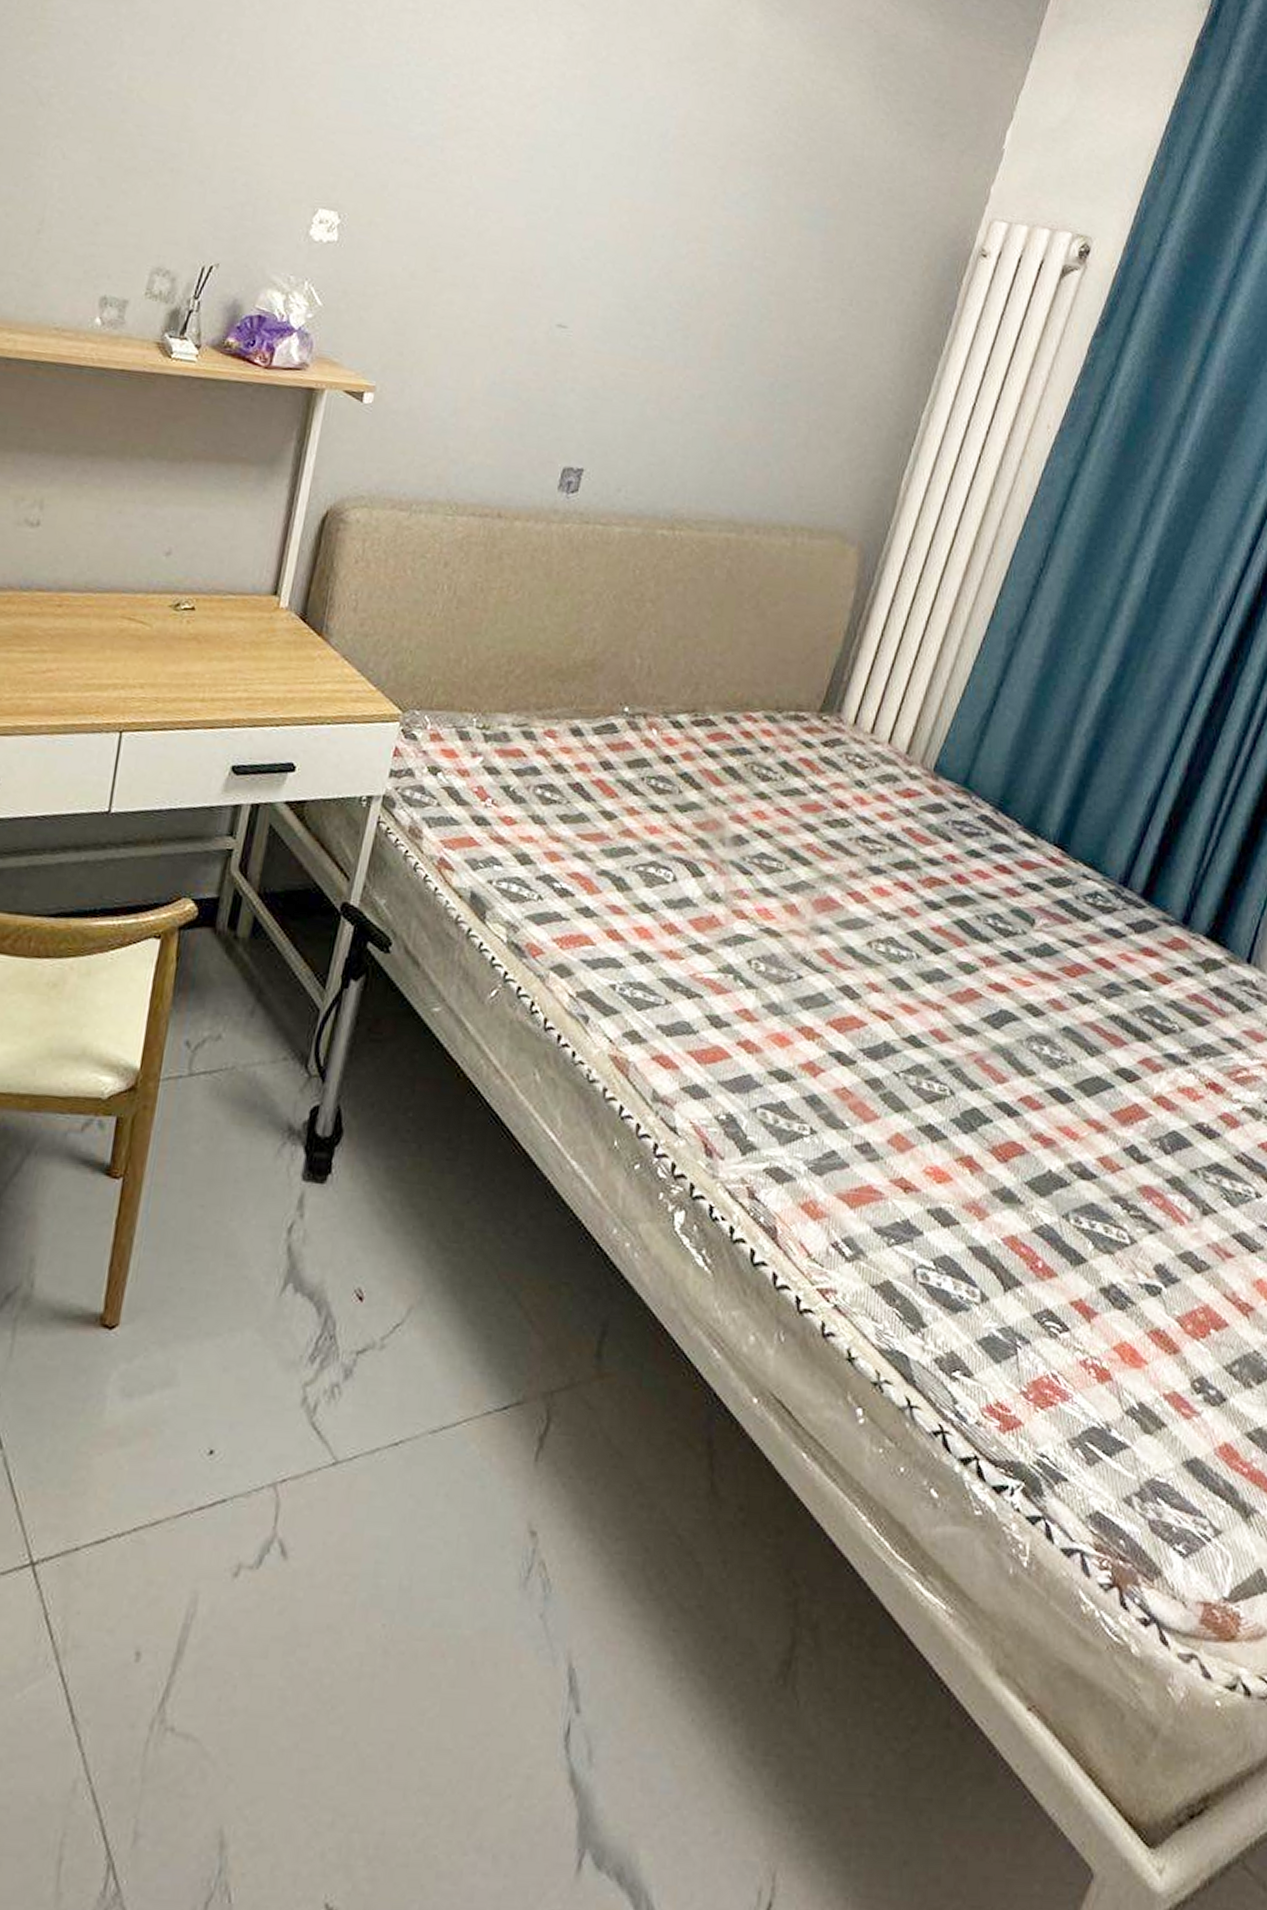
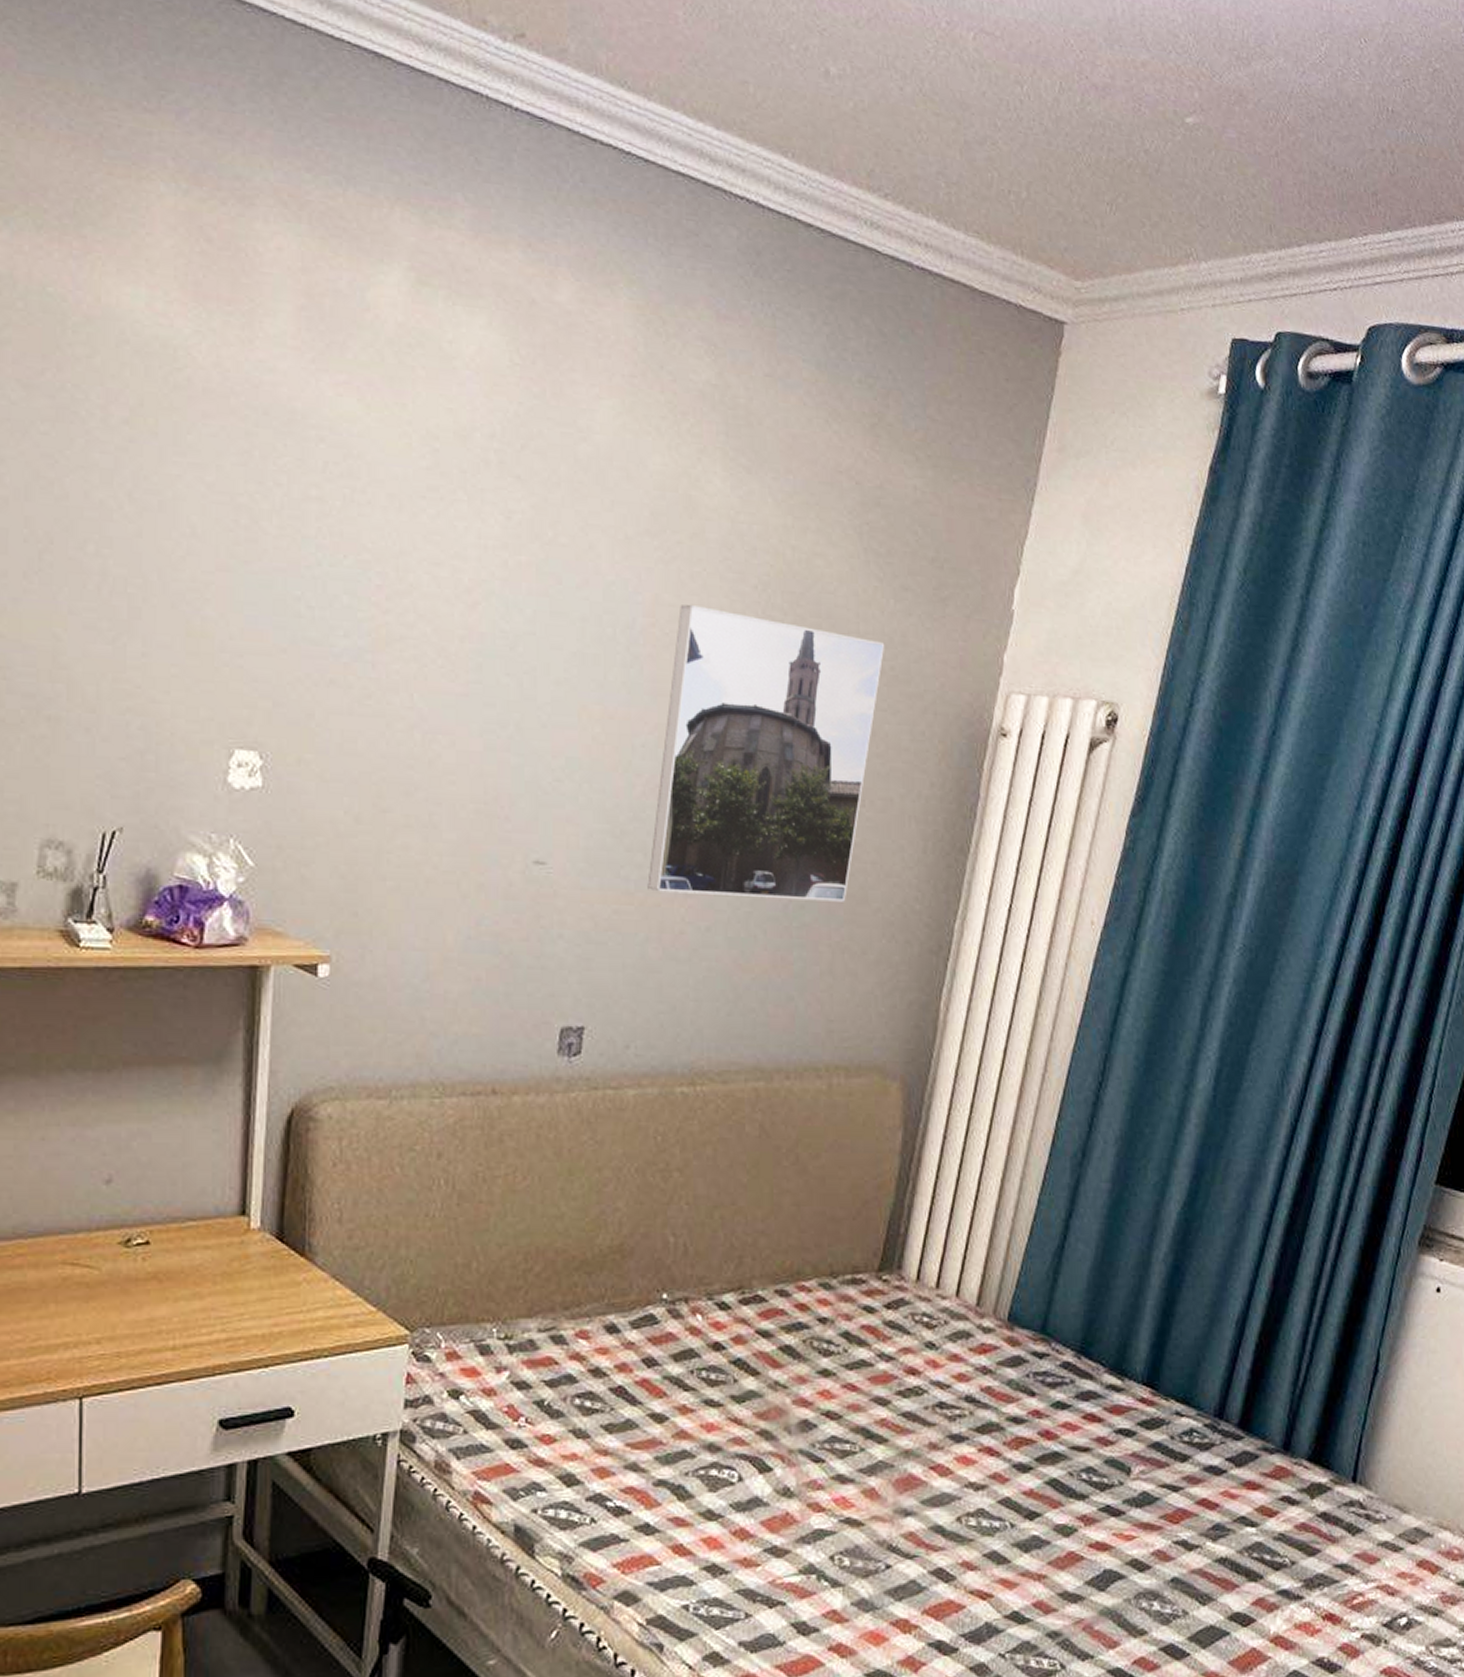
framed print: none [652,121,886,386] -> present [647,604,885,902]

